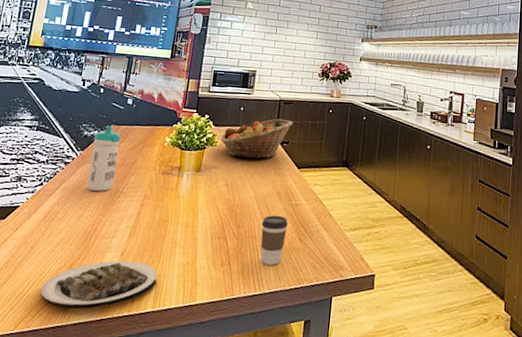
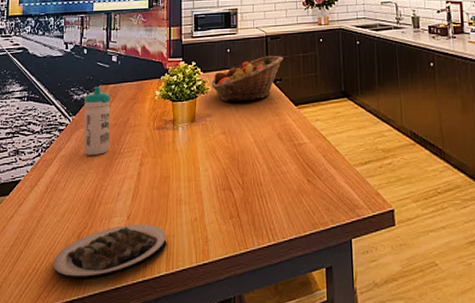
coffee cup: present [260,215,288,265] -> none [265,158,294,212]

